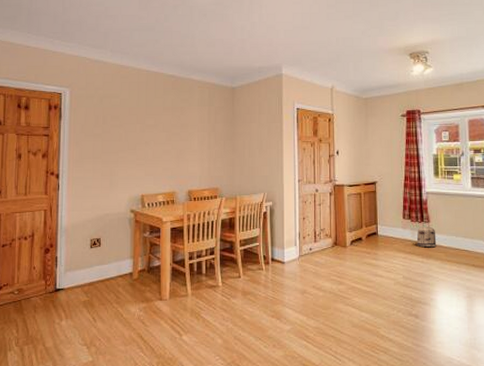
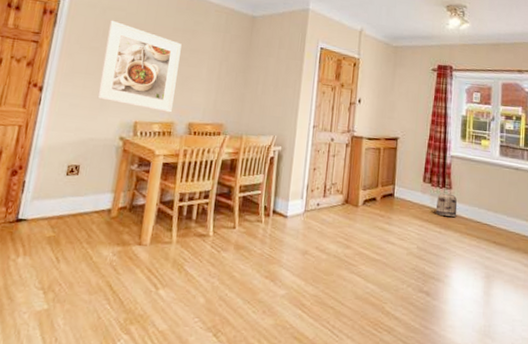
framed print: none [106,107,172,184] -> present [97,20,182,113]

